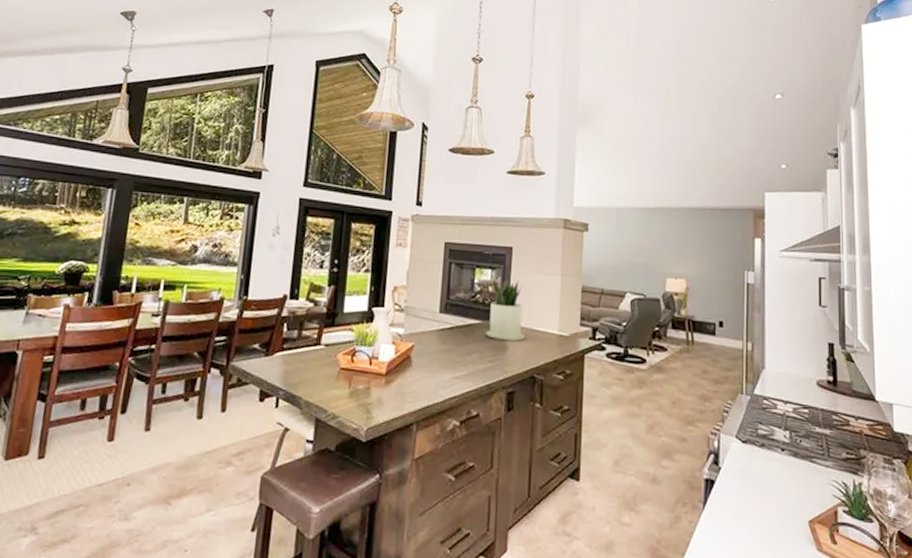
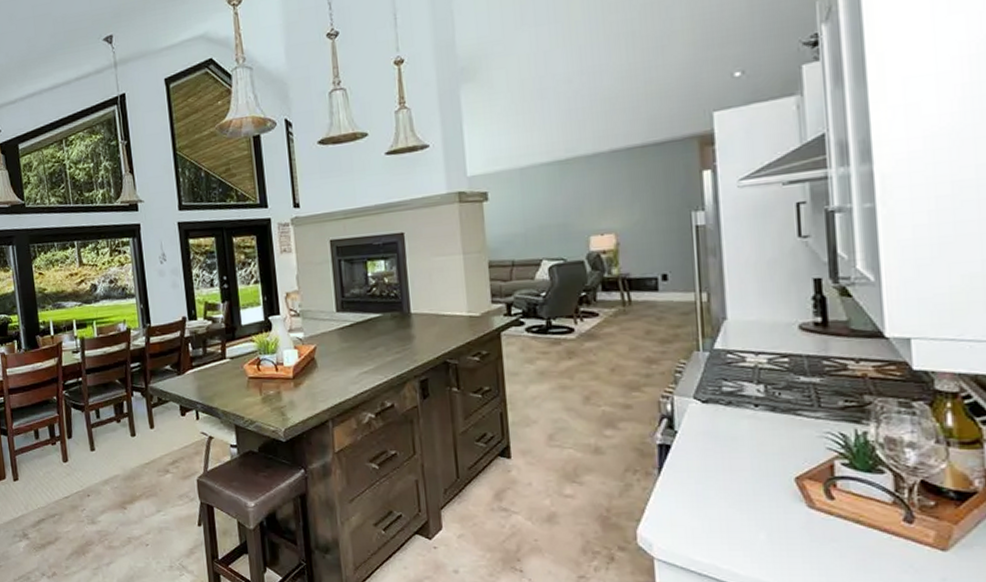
planter: present [485,279,525,342] -> none [387,266,432,331]

